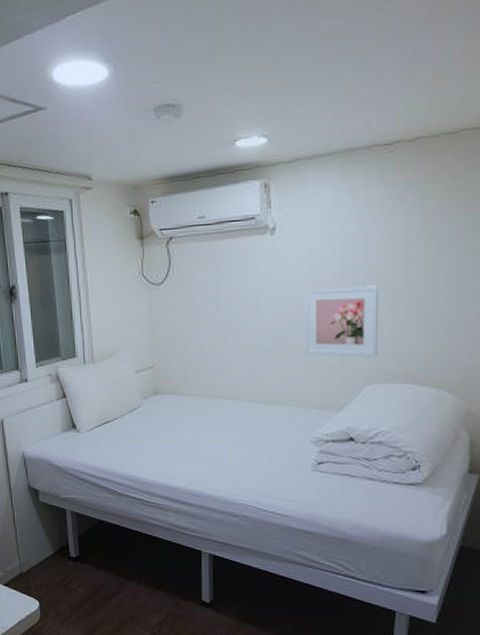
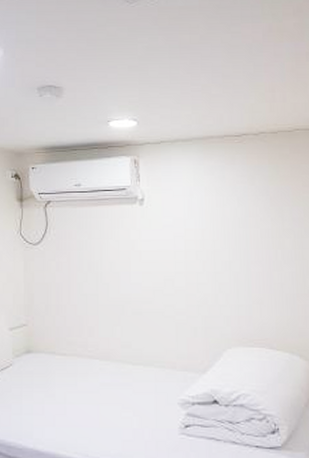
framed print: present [304,285,379,357] -> none [170,255,236,321]

